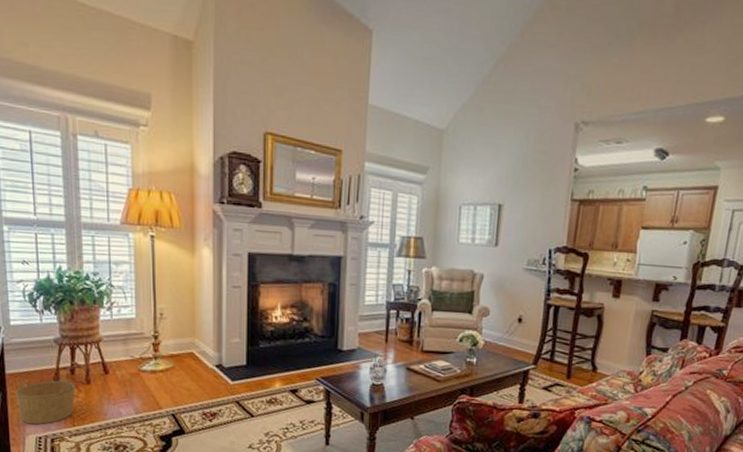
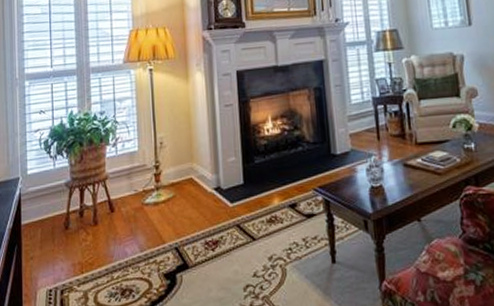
basket: present [16,380,76,425] -> none [30,224,84,277]

